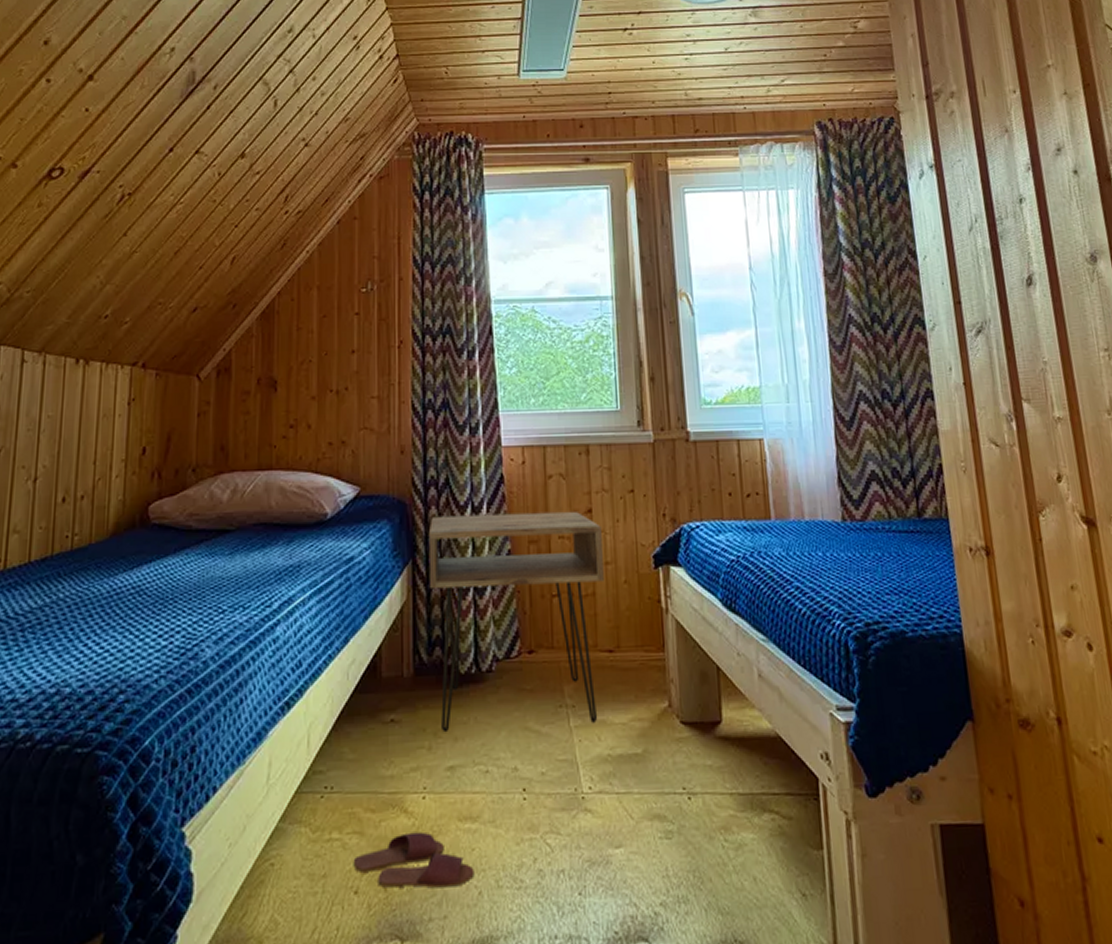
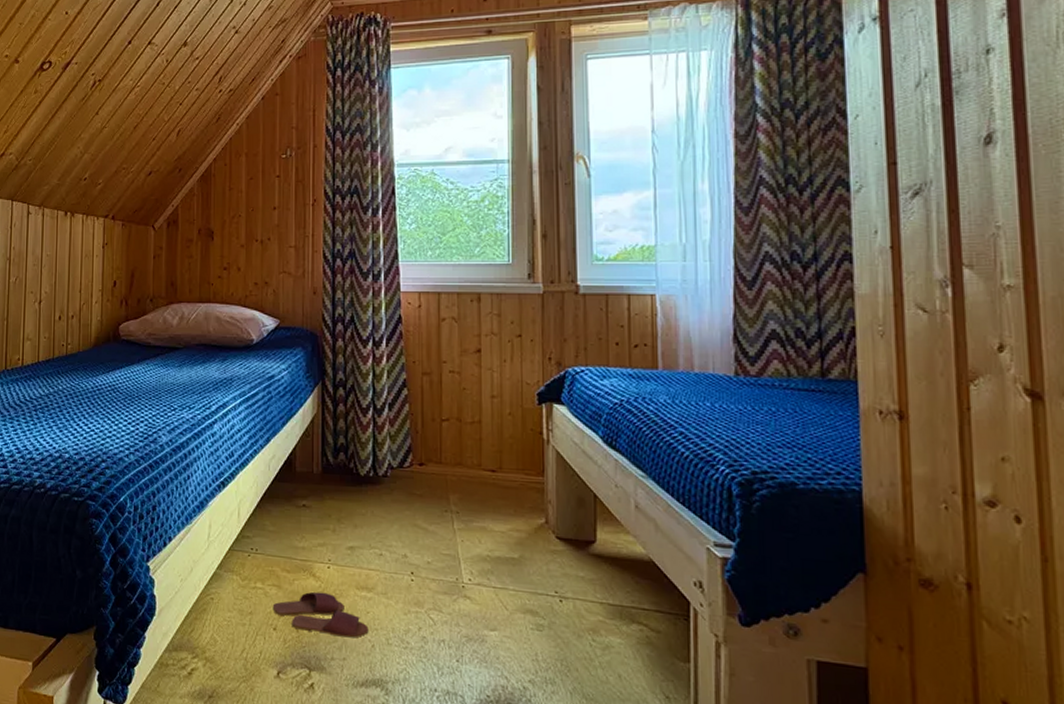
nightstand: present [428,511,604,733] -> none [335,347,490,528]

